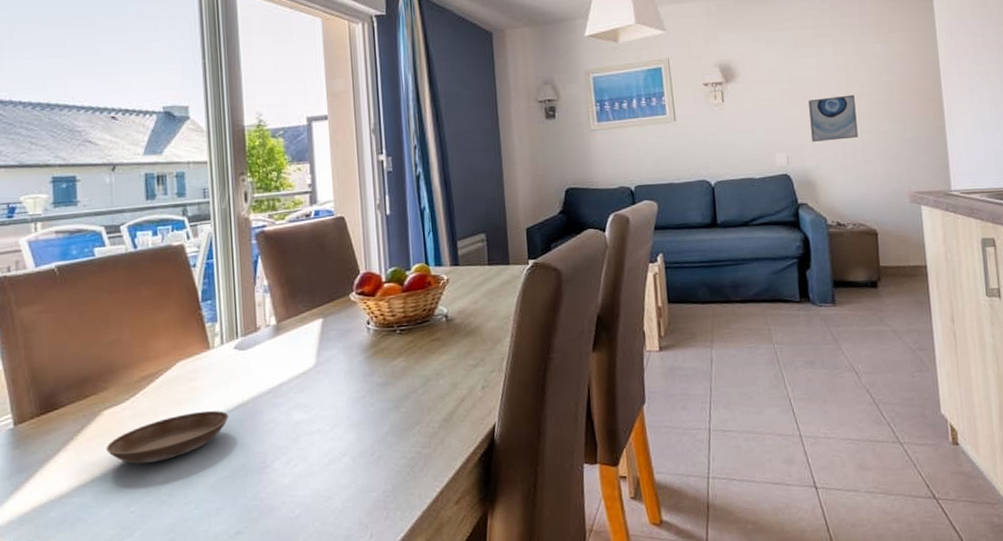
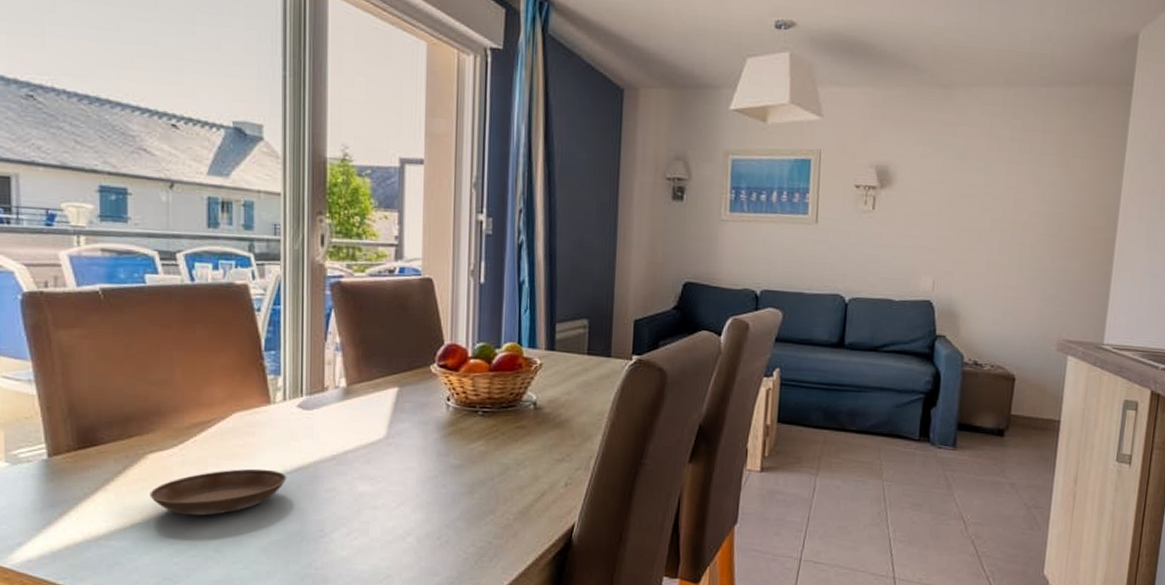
wall art: present [808,94,858,142] -> none [964,221,1020,271]

